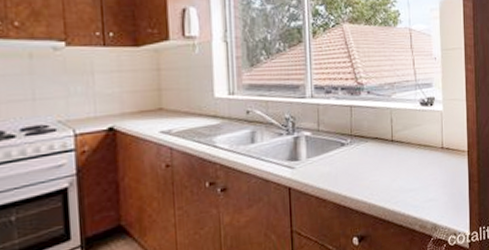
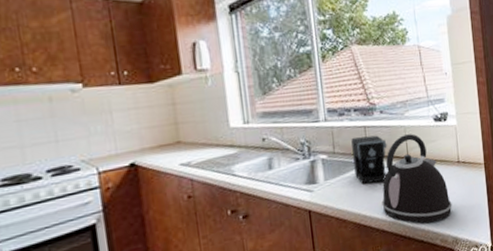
coffee maker: none [337,115,372,164] -> present [351,135,387,184]
kettle: none [363,116,433,208] -> present [382,134,452,224]

